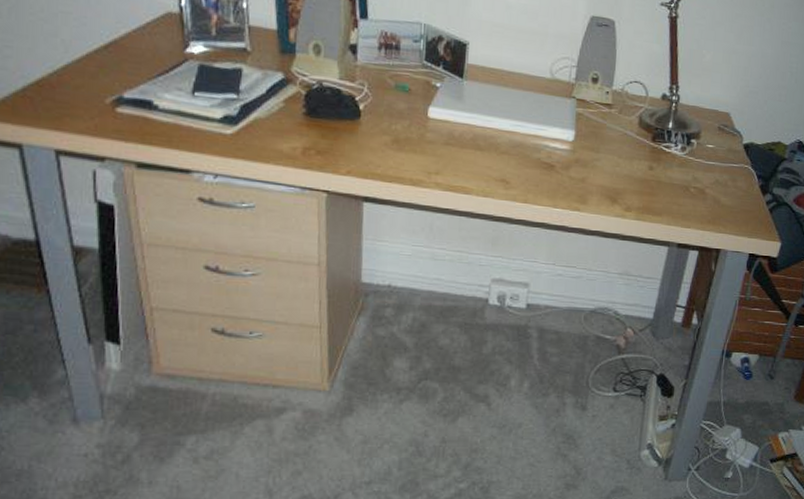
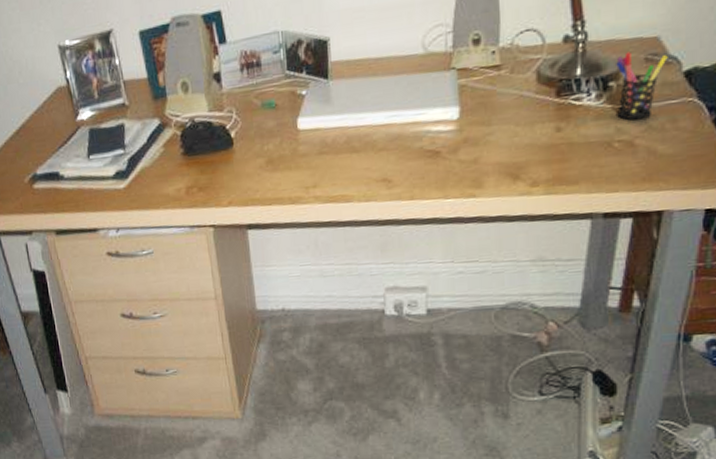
pen holder: none [695,119,734,174] -> present [616,51,668,120]

